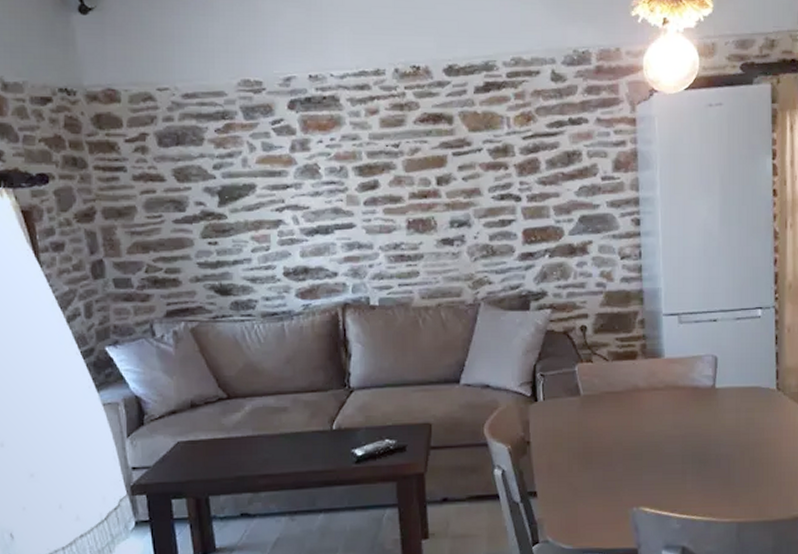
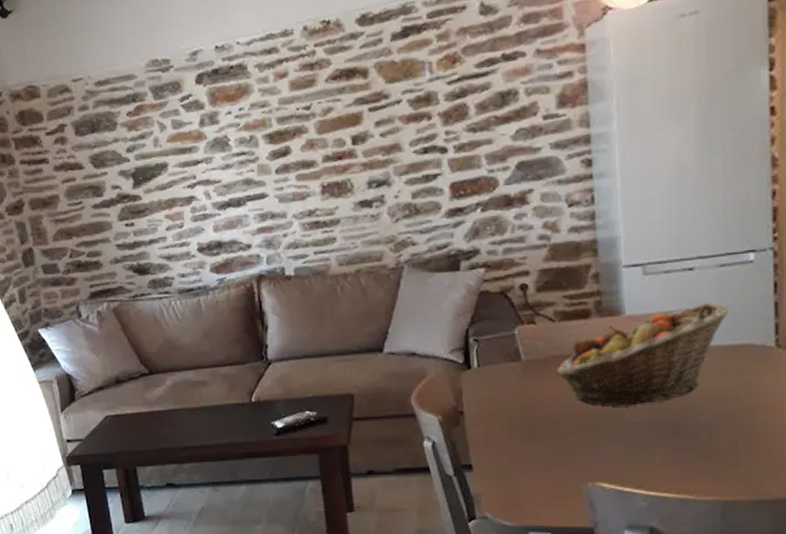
fruit basket: none [609,350,742,439] -> present [556,303,728,407]

